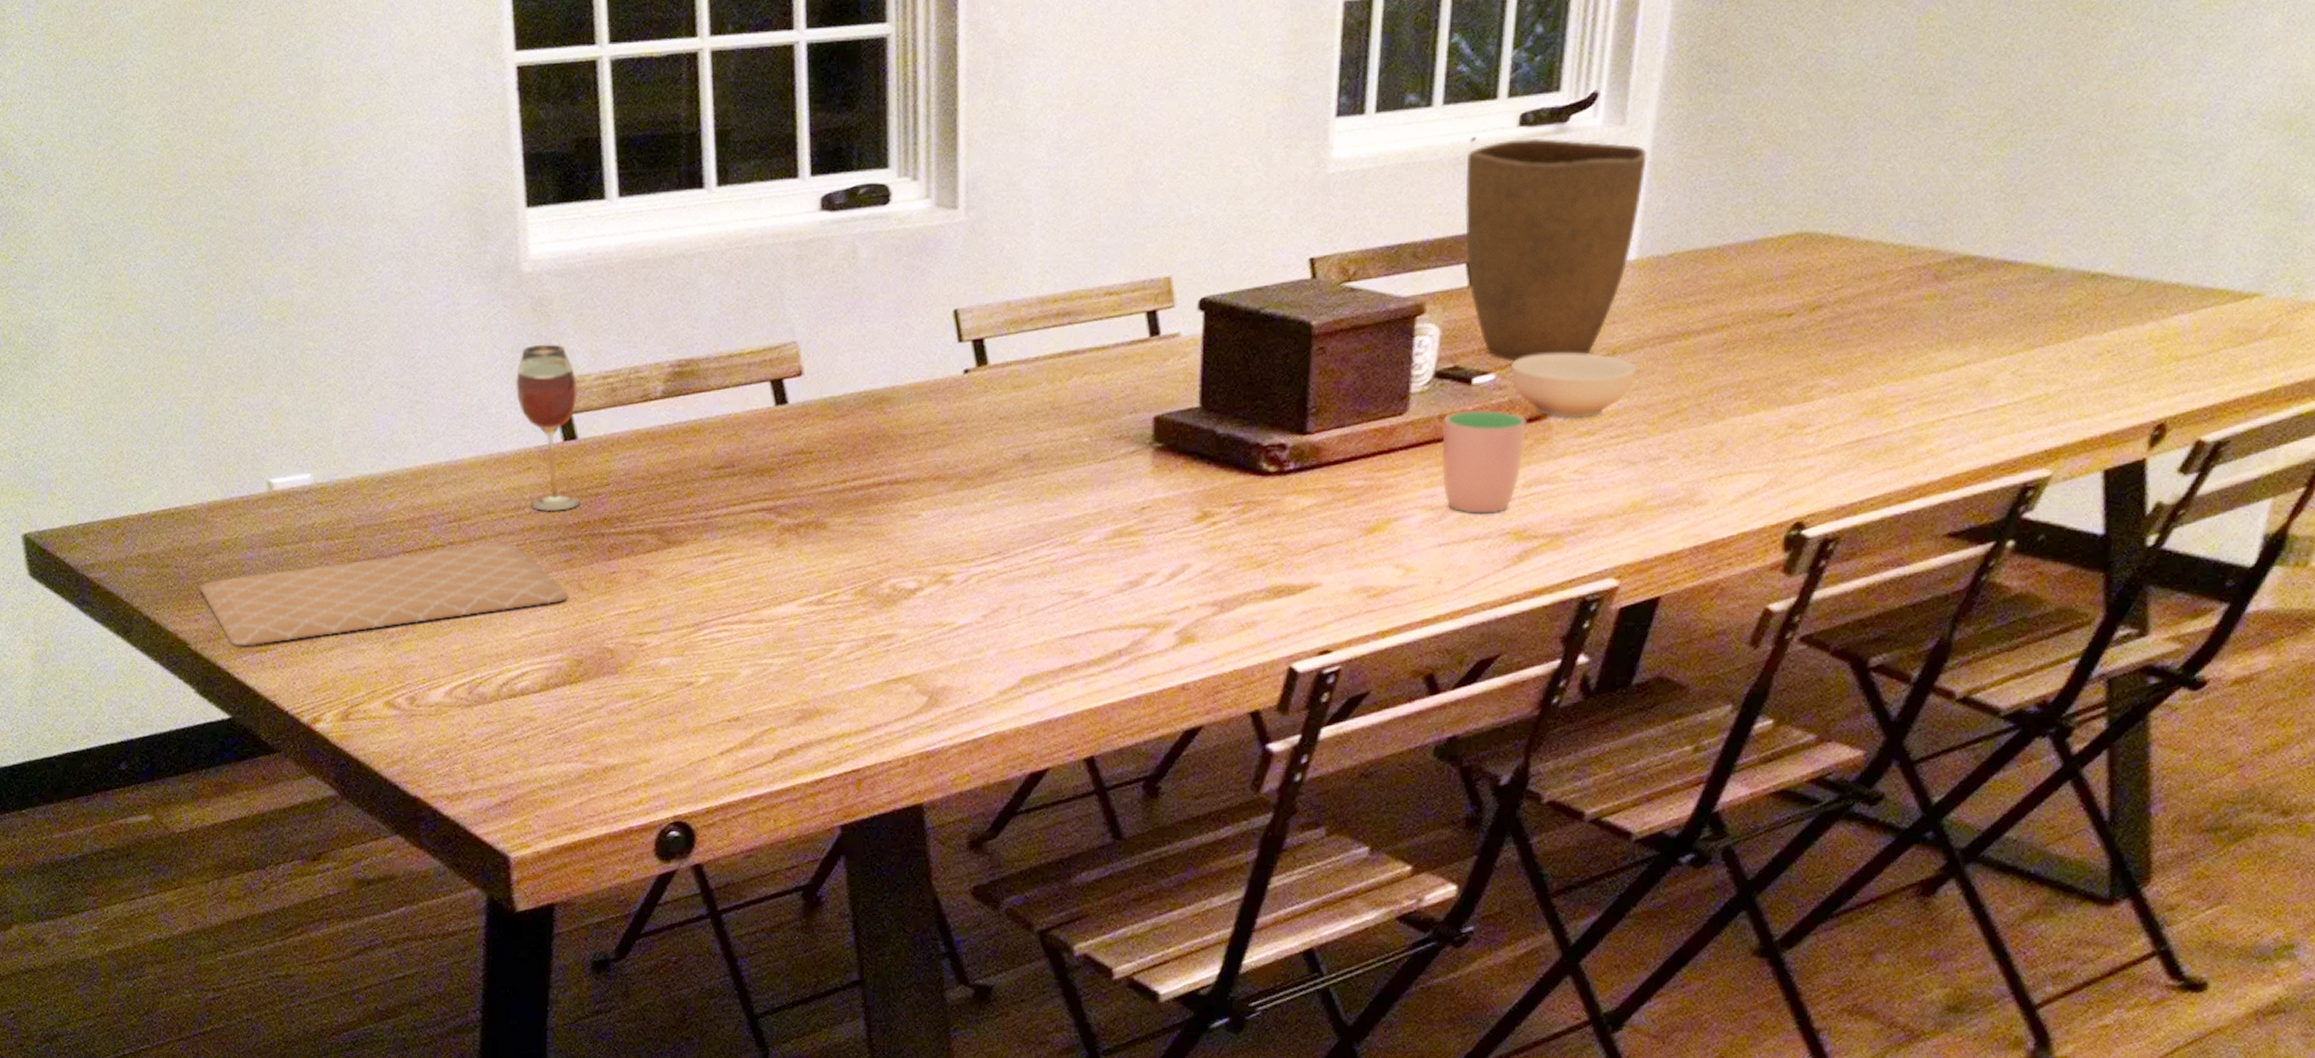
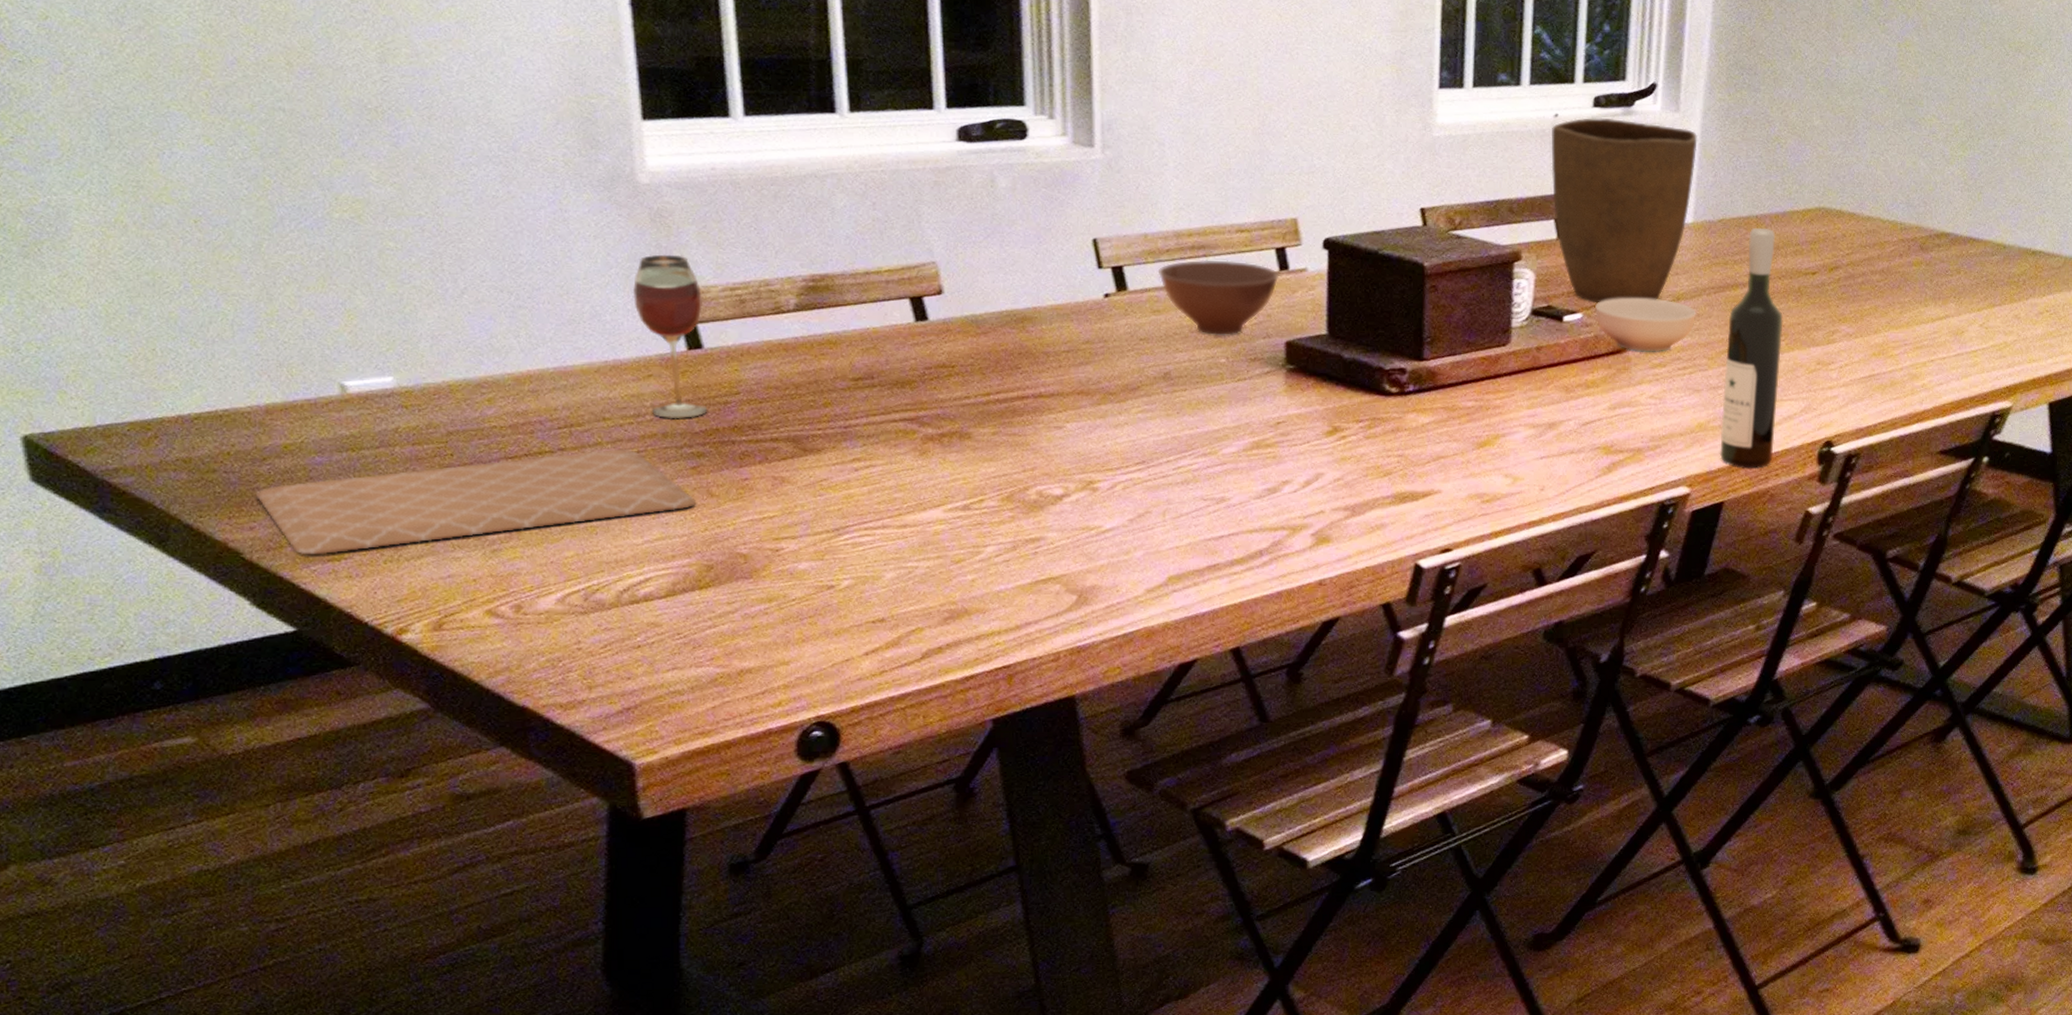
bowl: none [1020,327,1150,411] -> present [1157,259,1279,335]
cup: present [1442,410,1527,513] -> none [1540,343,1610,431]
bottle: none [1657,261,1747,555] -> present [1719,227,1783,467]

